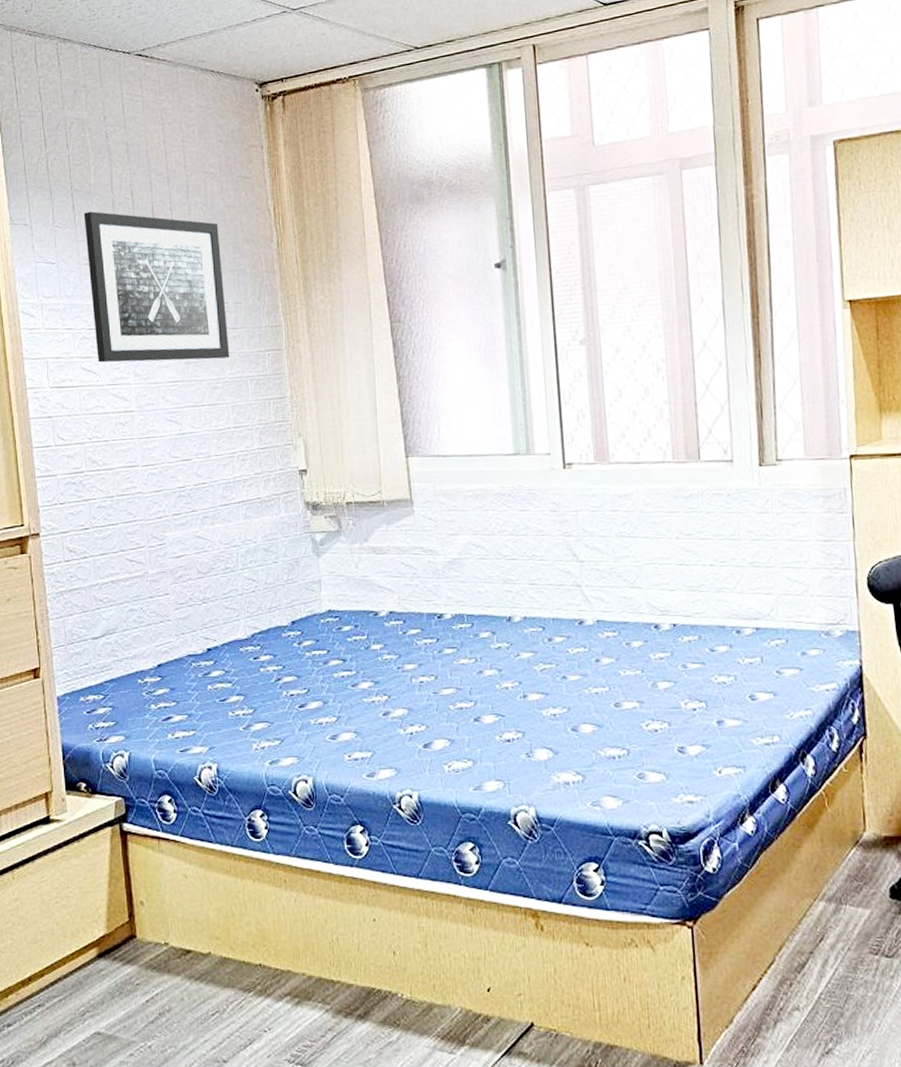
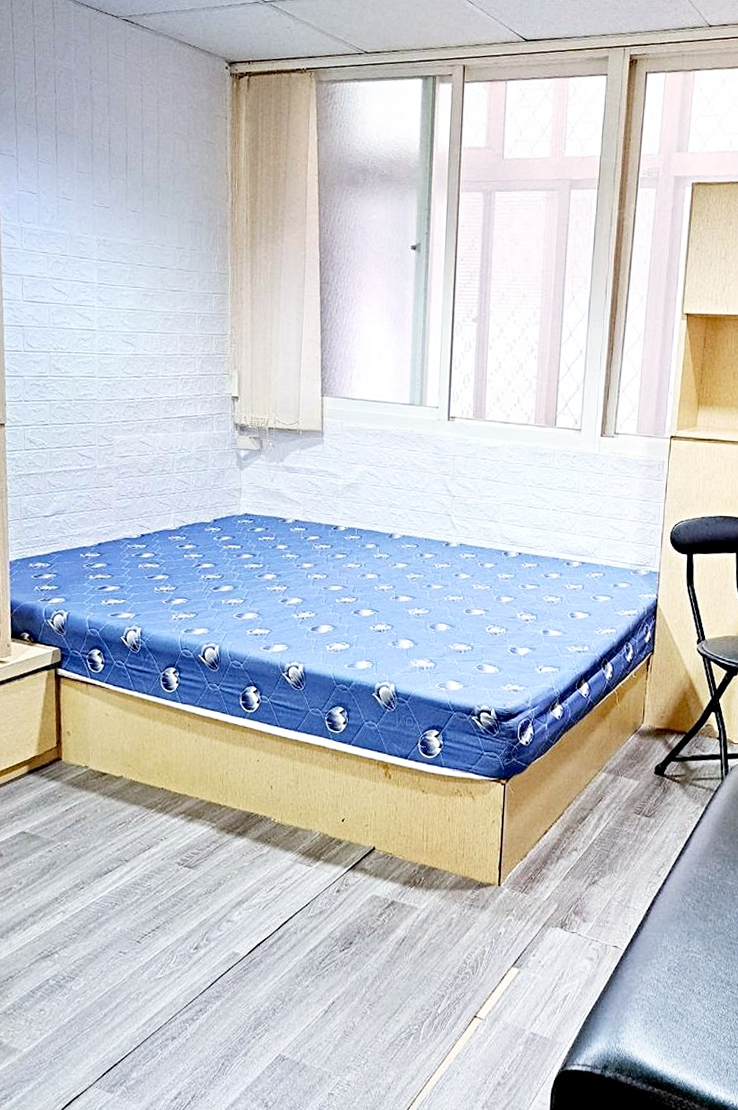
wall art: present [83,211,230,363] -> none [65,152,183,295]

